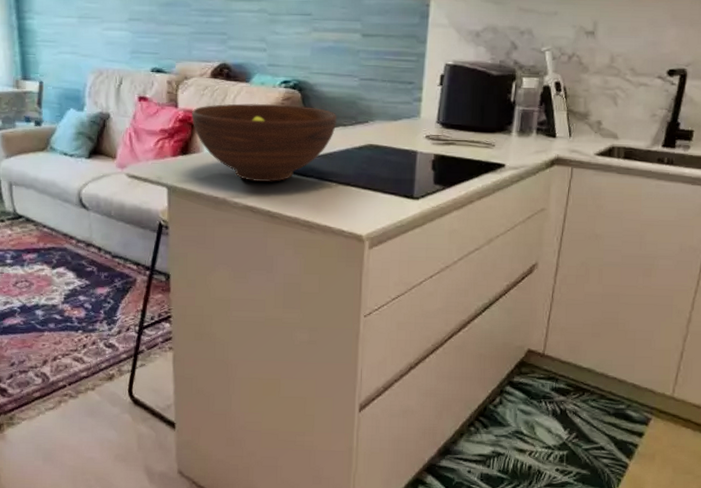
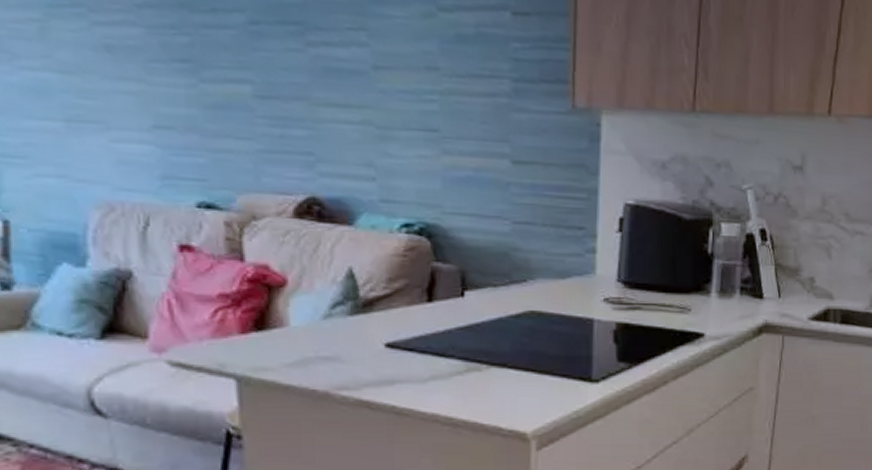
fruit bowl: present [192,103,337,182] -> none [267,255,484,366]

